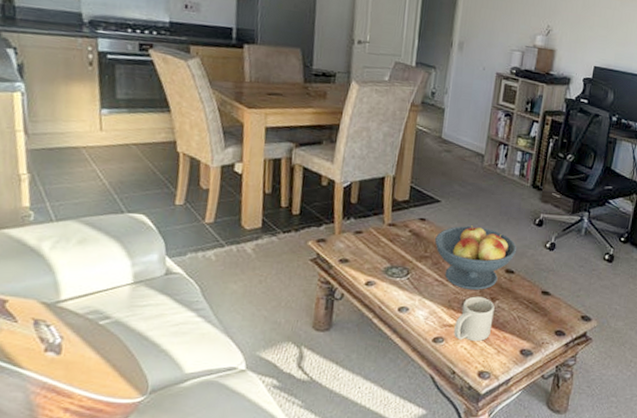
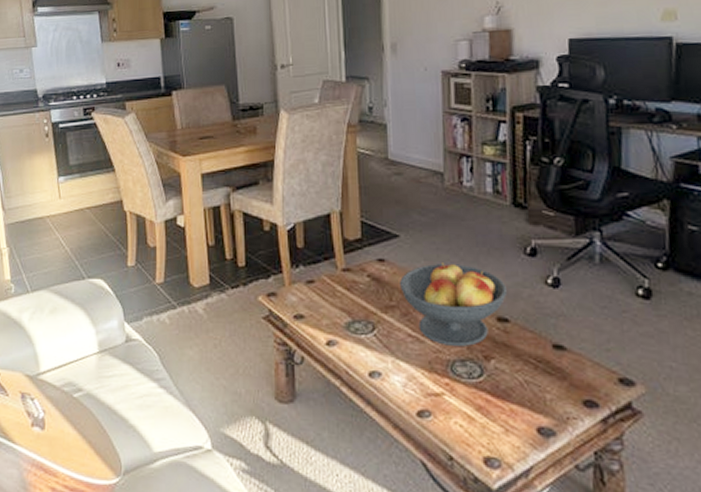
mug: present [454,296,495,342] -> none [442,355,492,417]

